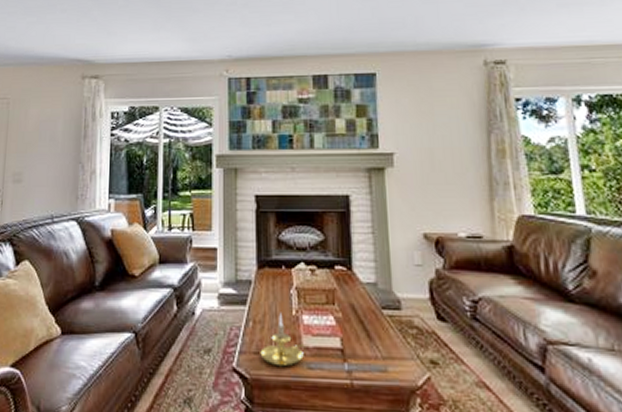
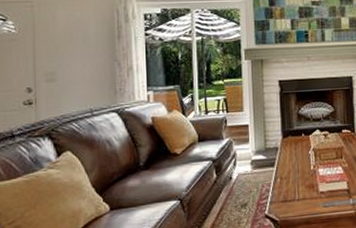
candle holder: present [260,314,310,367] -> none [286,170,325,209]

